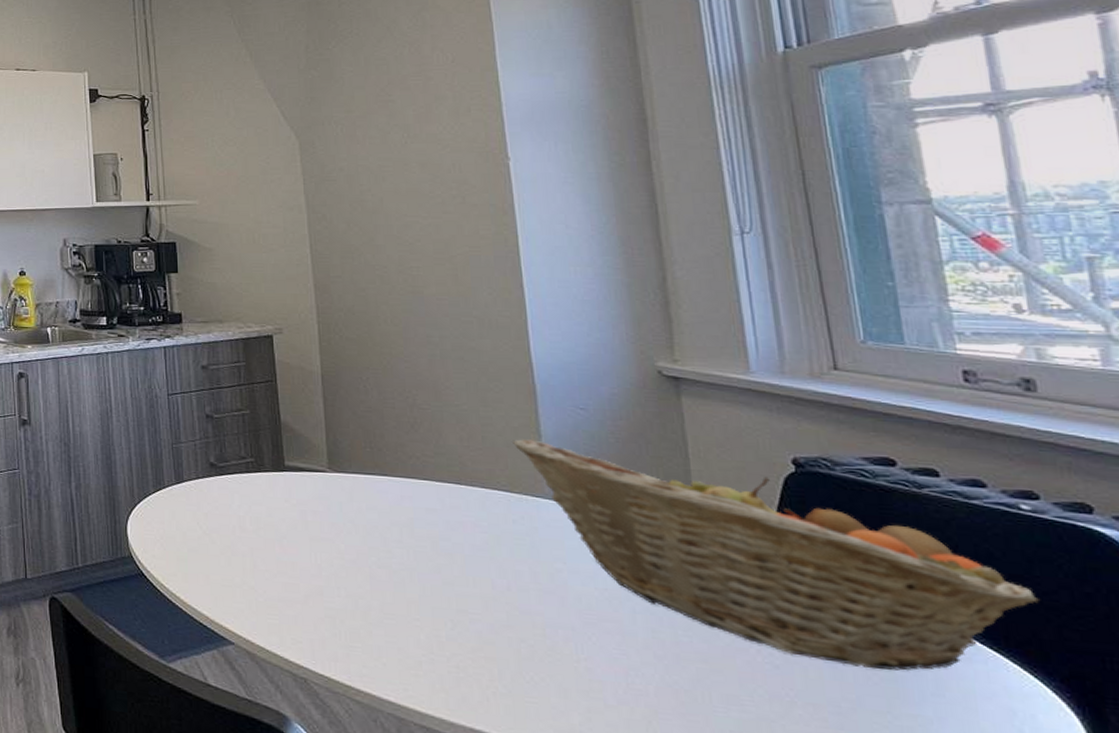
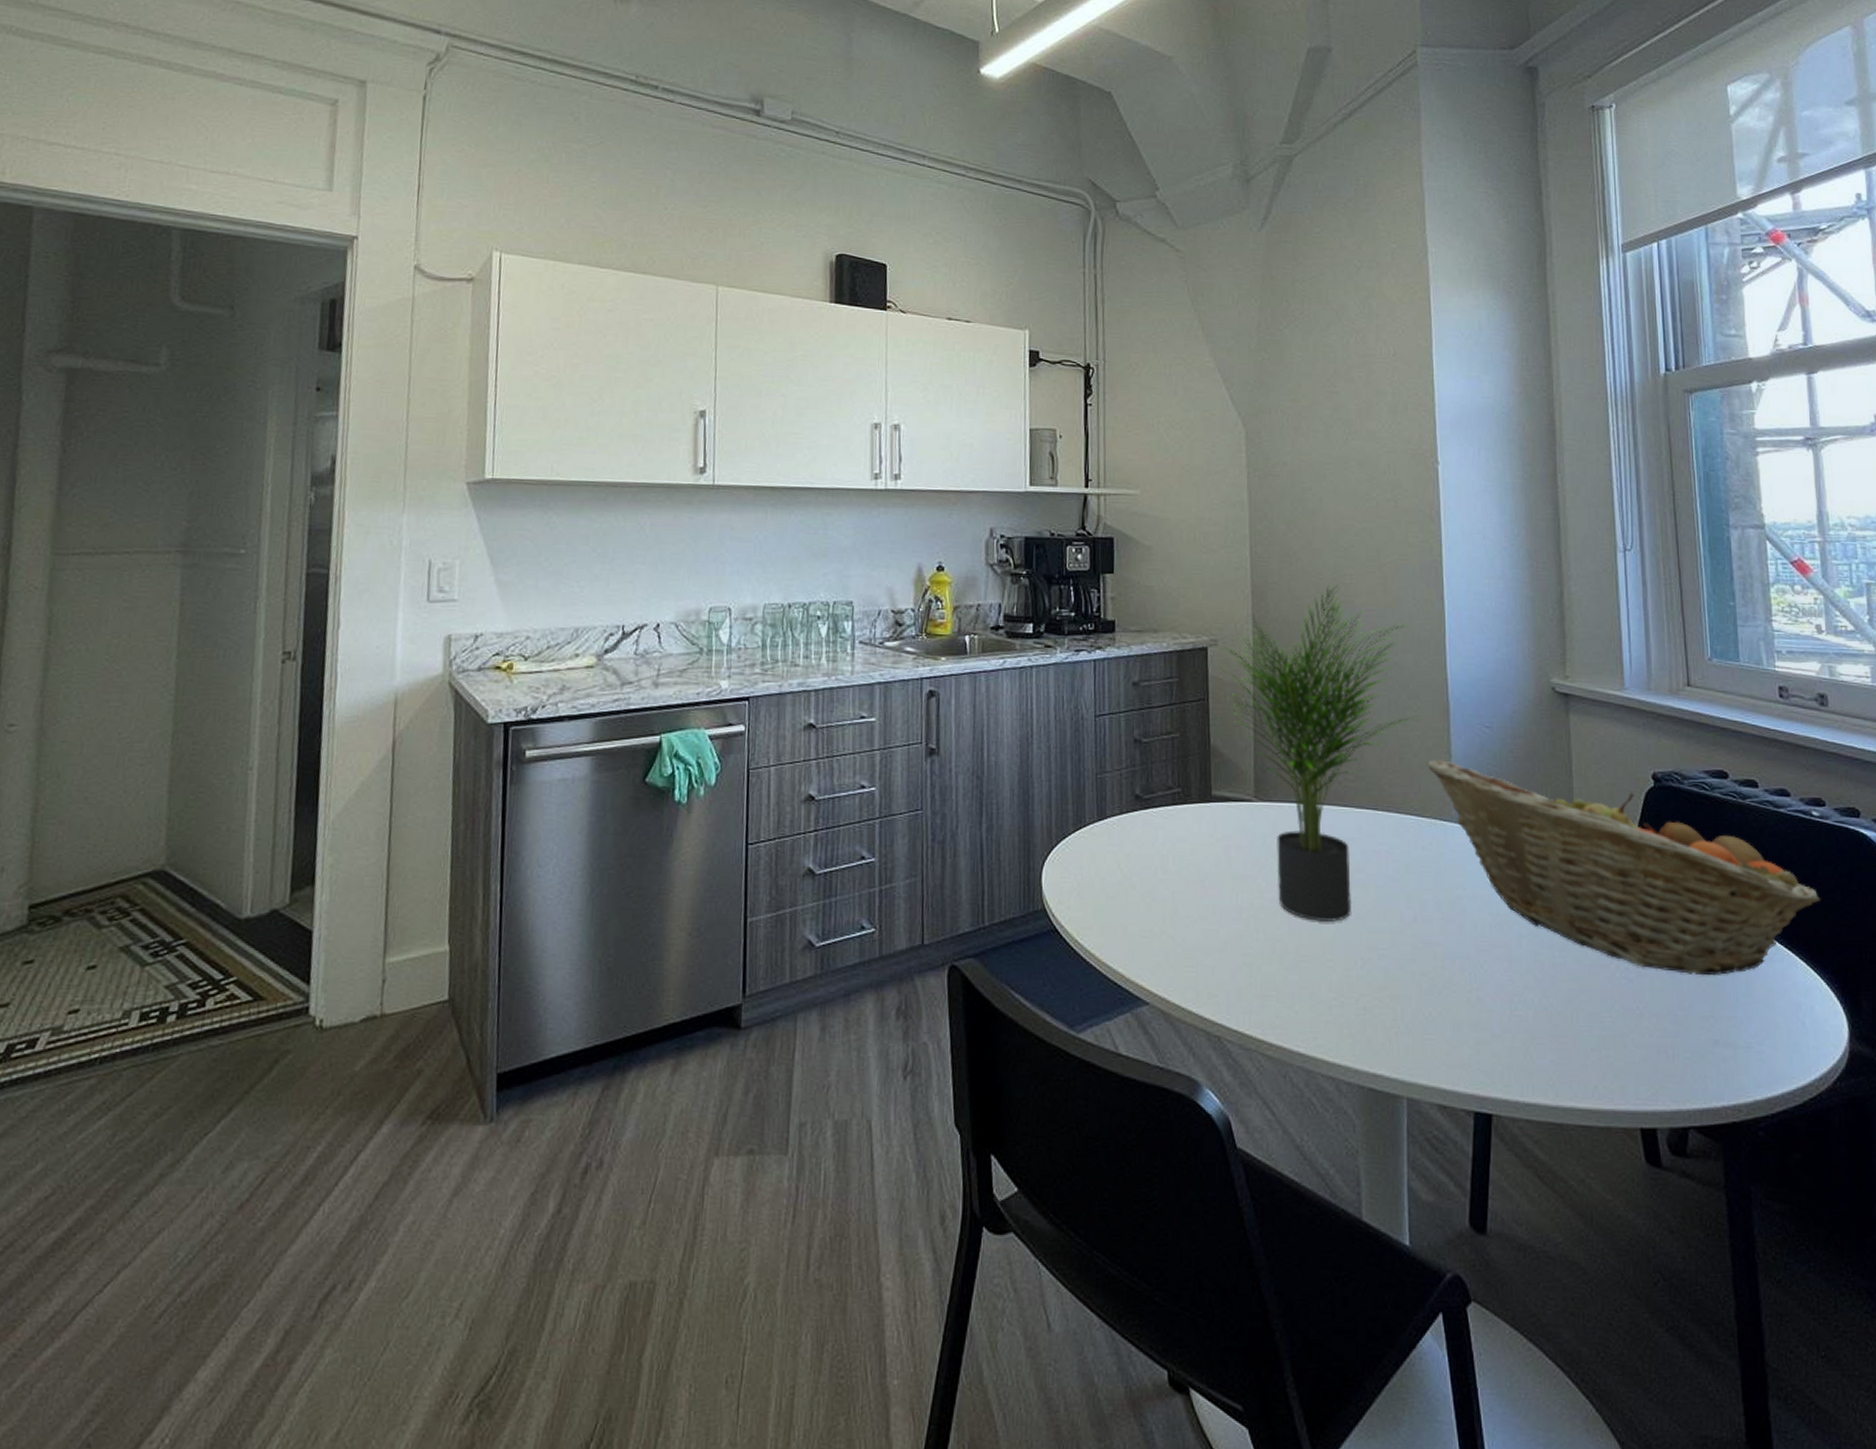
potted plant: none [288,275,504,585] -> present [1223,583,1421,922]

